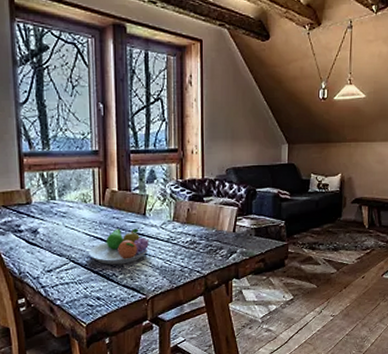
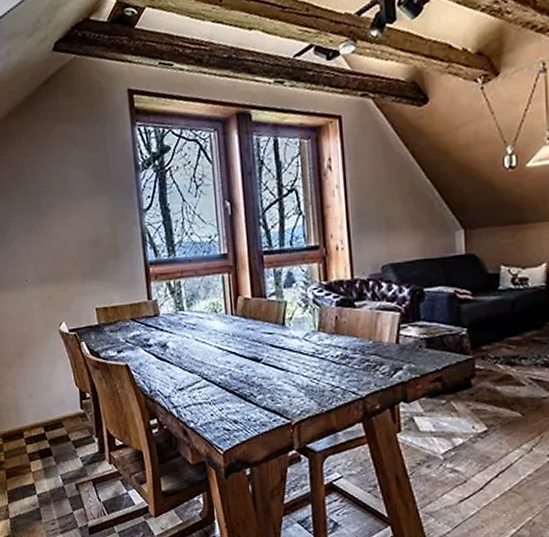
fruit bowl: present [88,228,149,265] -> none [221,340,291,383]

